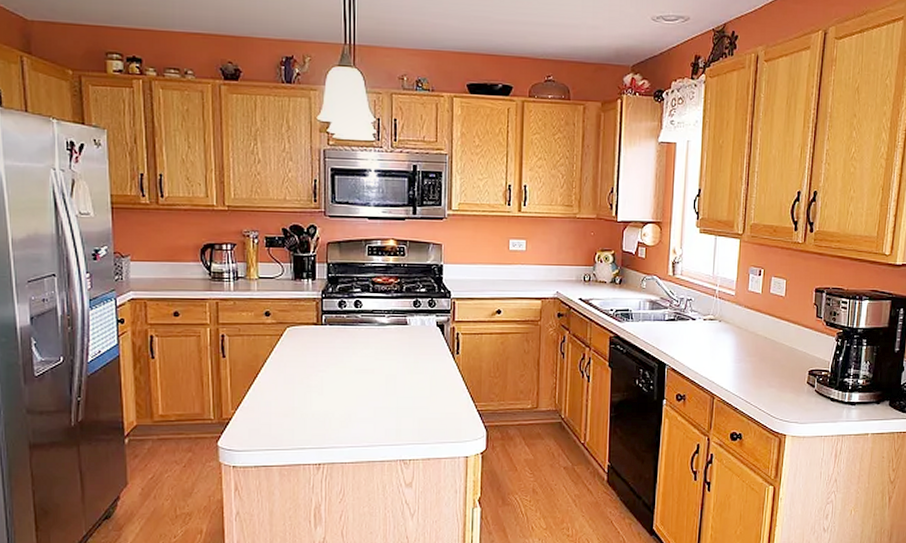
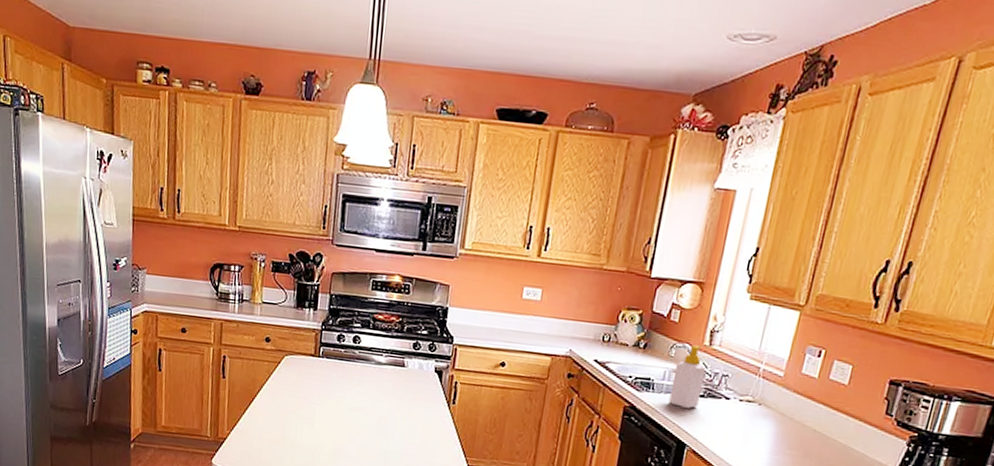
soap bottle: none [646,276,673,332] -> present [668,345,707,408]

